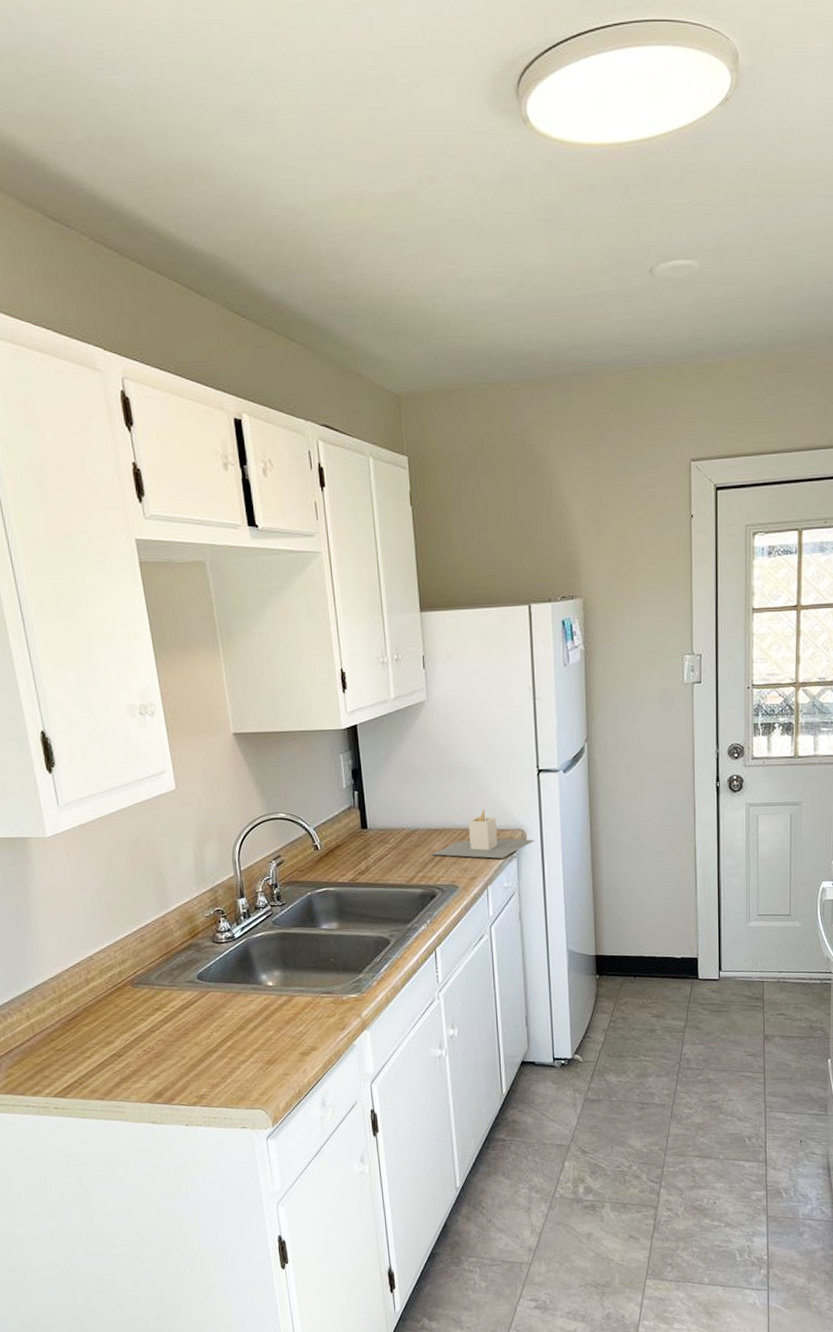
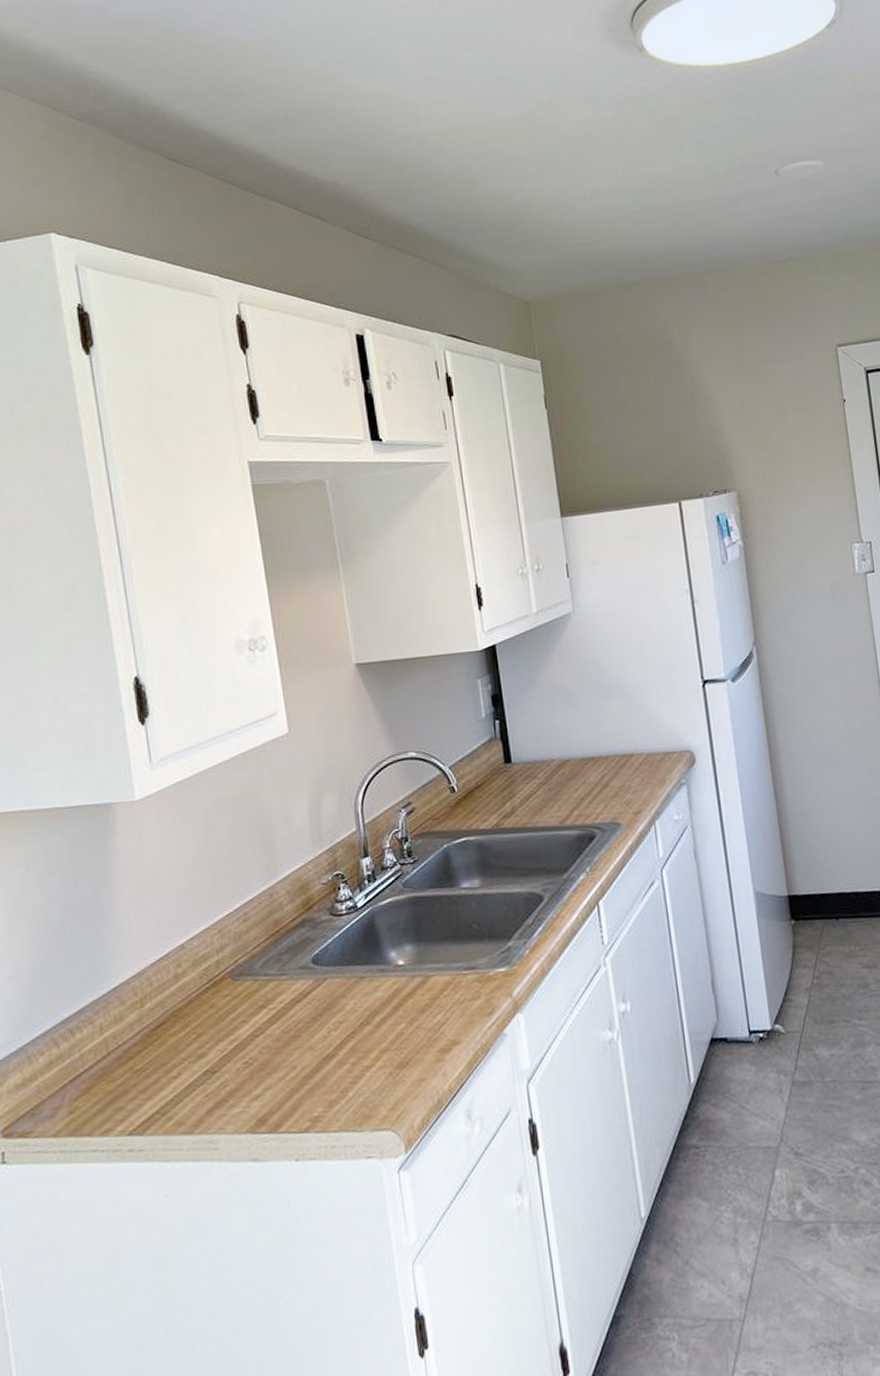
utensil holder: present [432,808,535,859] -> none [588,729,706,789]

